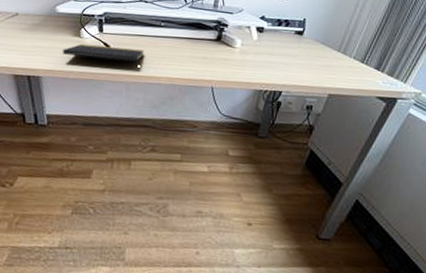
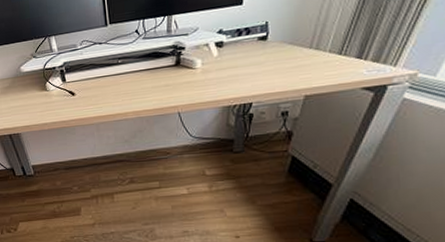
notepad: present [62,43,145,70] -> none [33,90,108,110]

